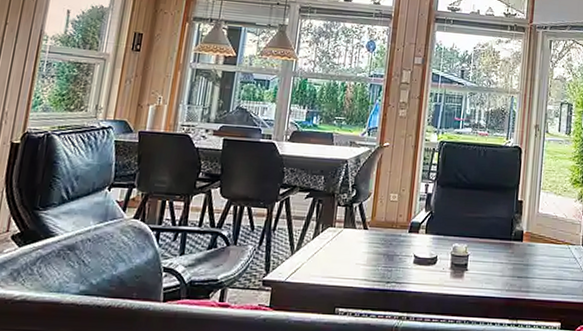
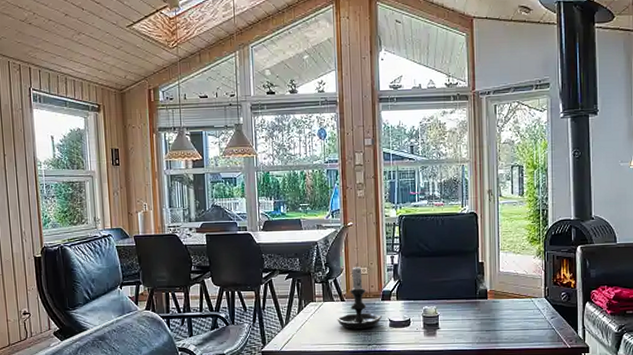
candle holder: none [356,188,406,264] -> present [337,263,382,329]

